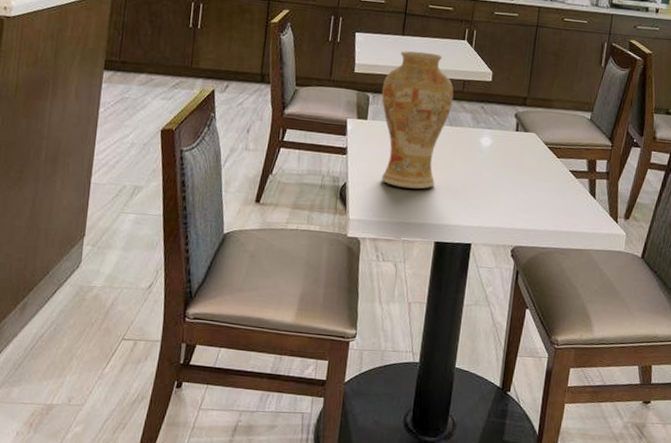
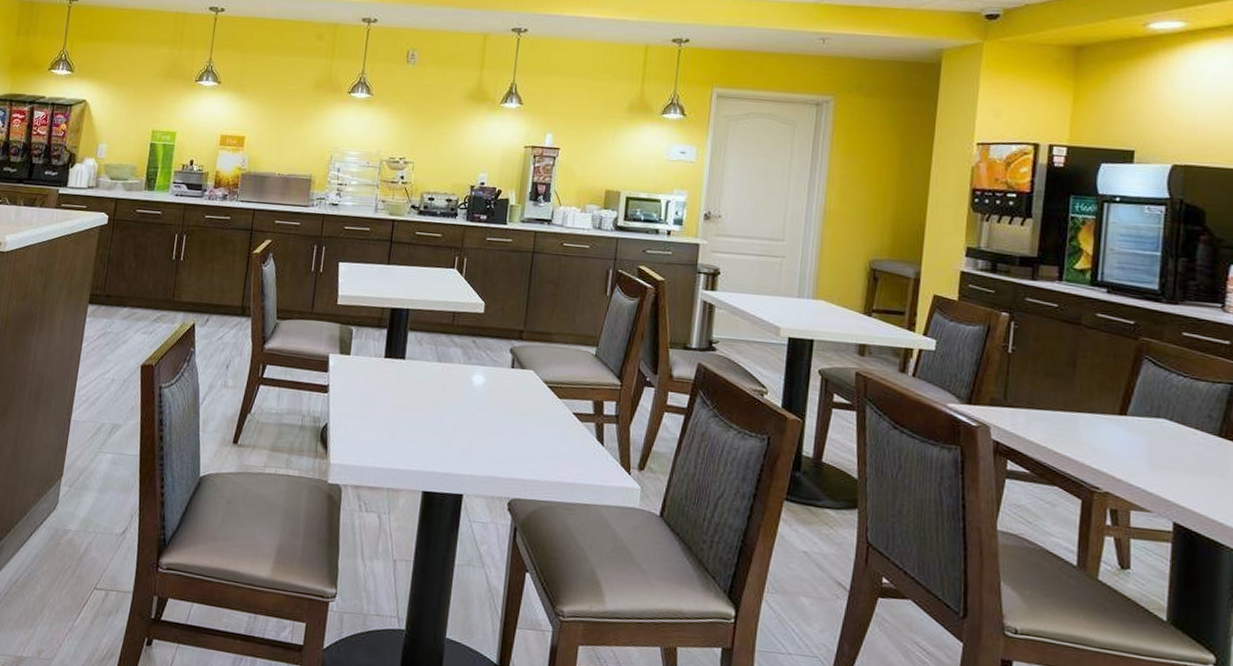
vase: present [381,51,454,189] -> none [364,281,443,432]

